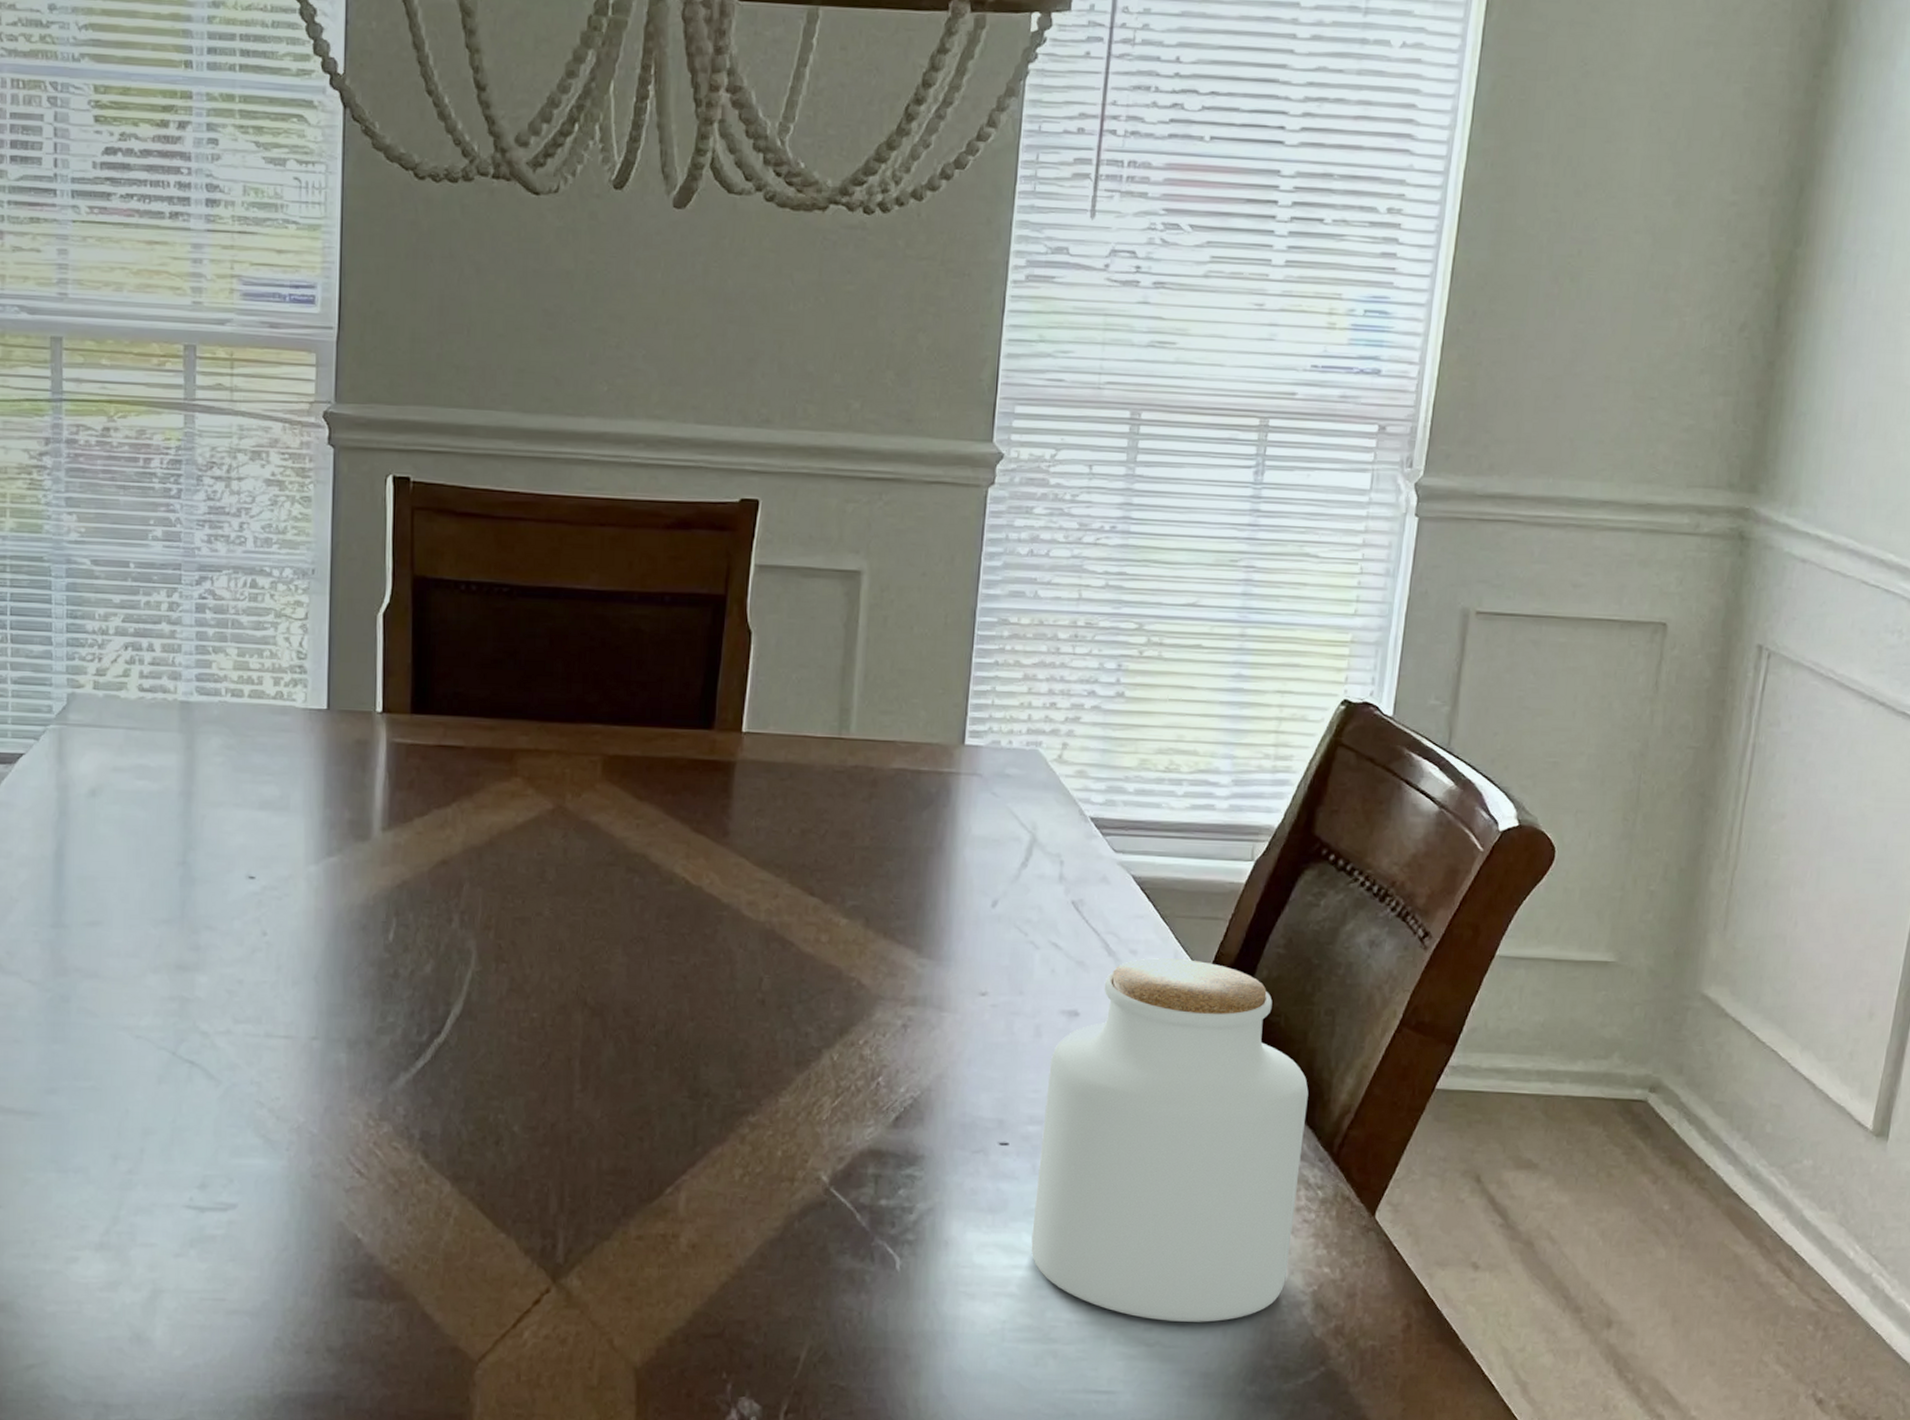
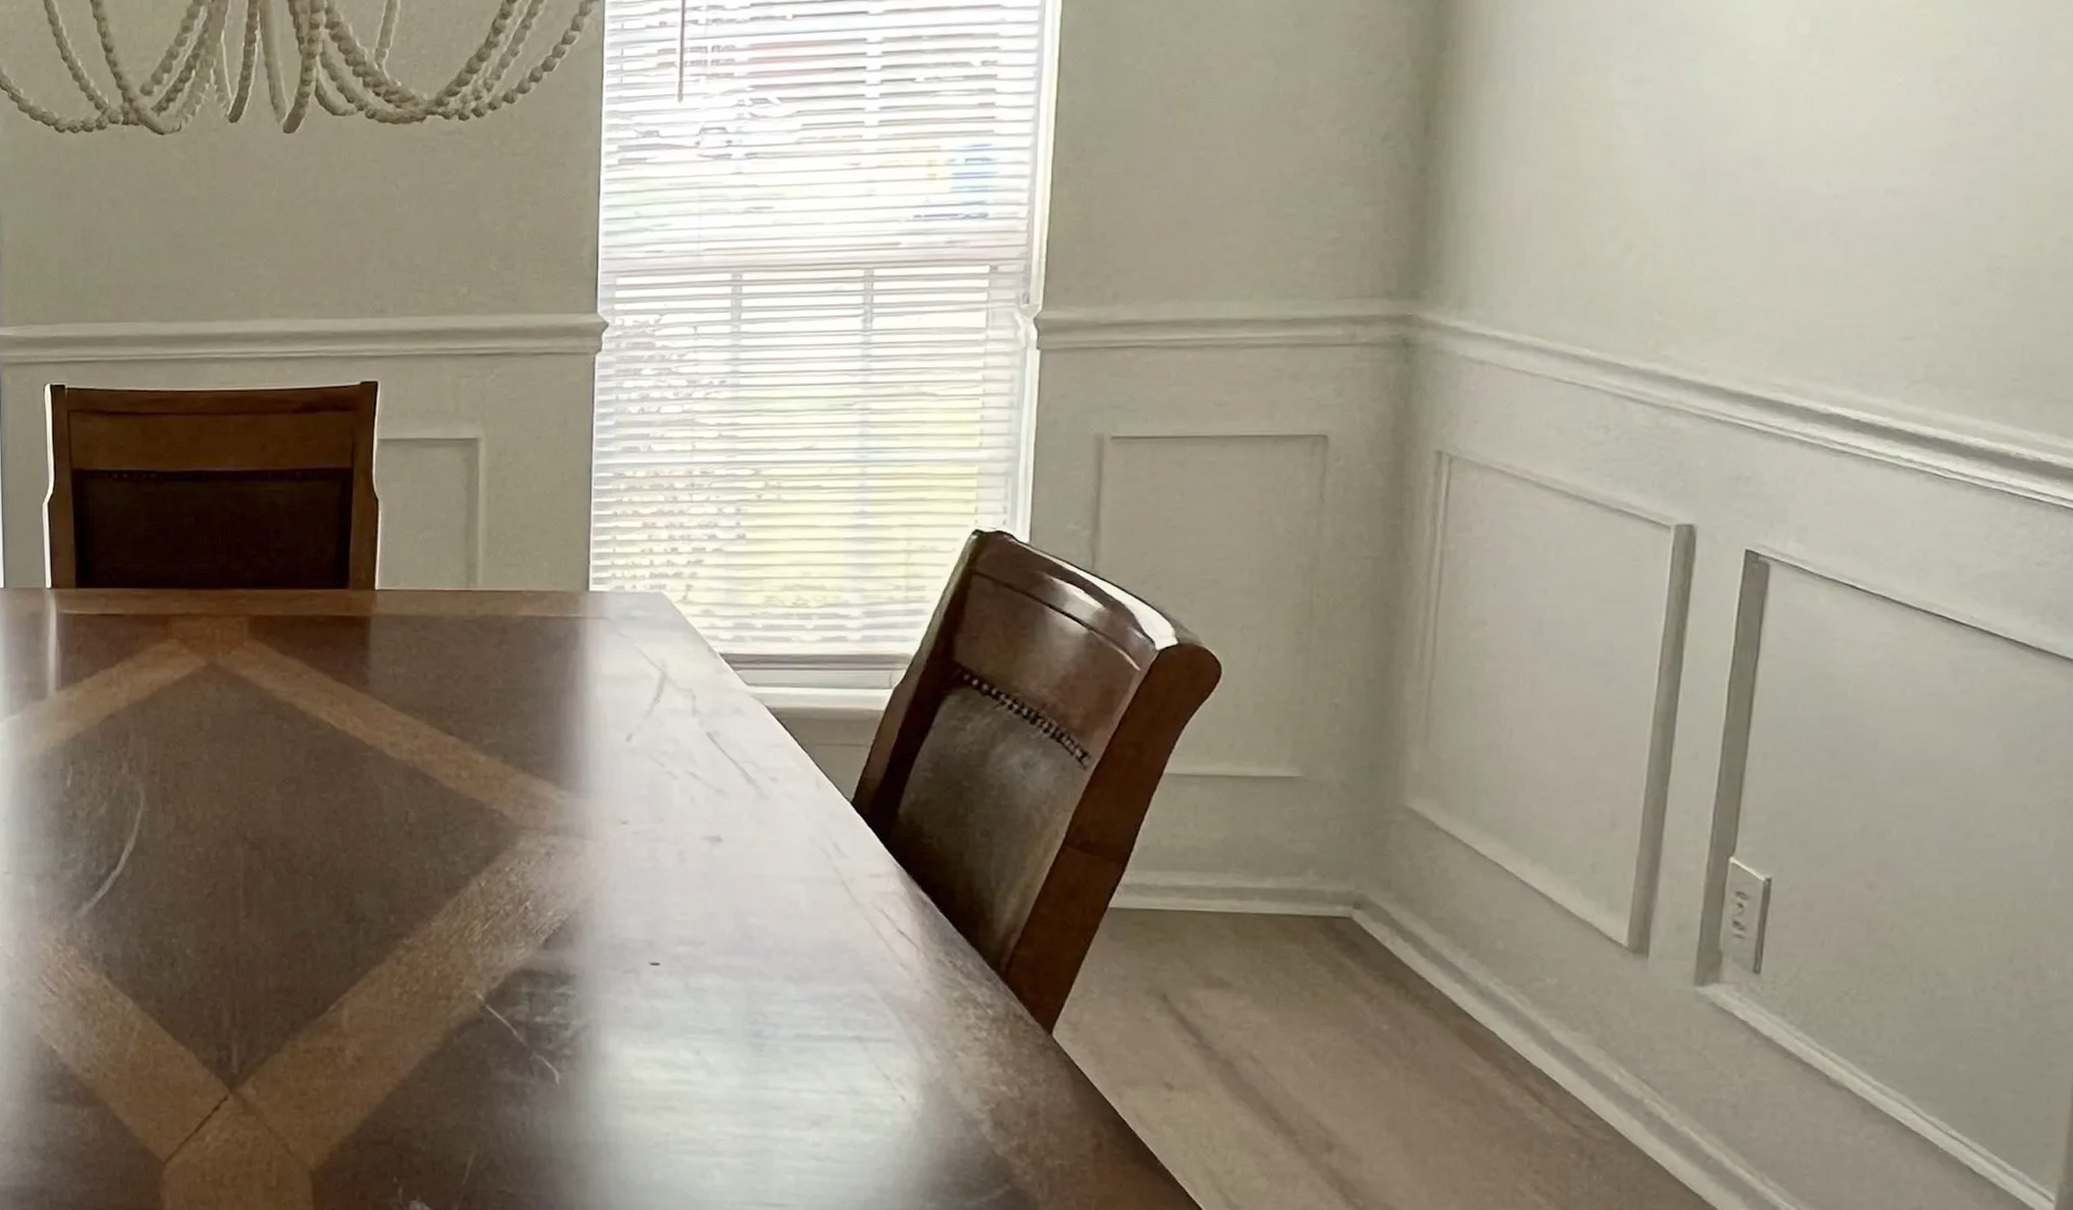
jar: present [1031,958,1309,1322] -> none [689,785,969,1138]

